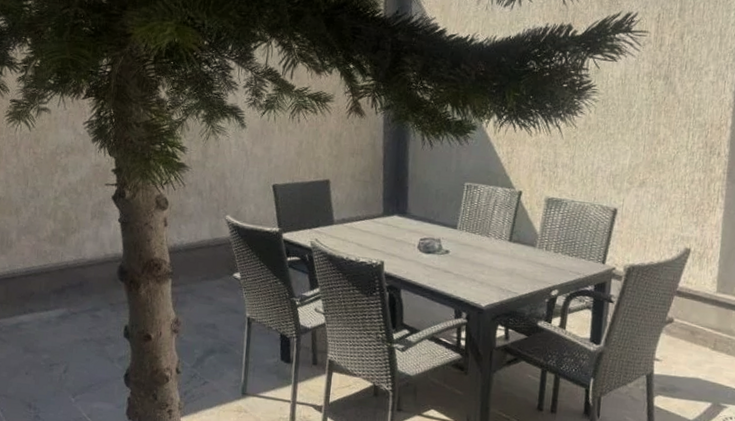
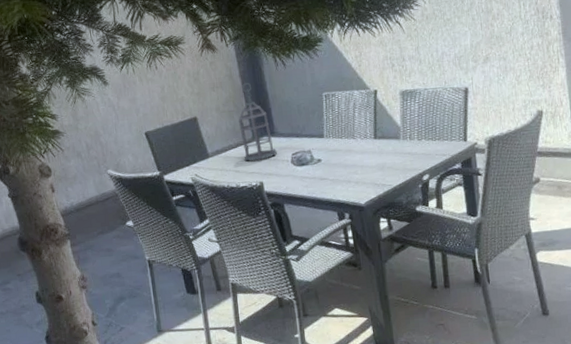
lantern: none [369,155,405,239] -> present [238,82,277,162]

